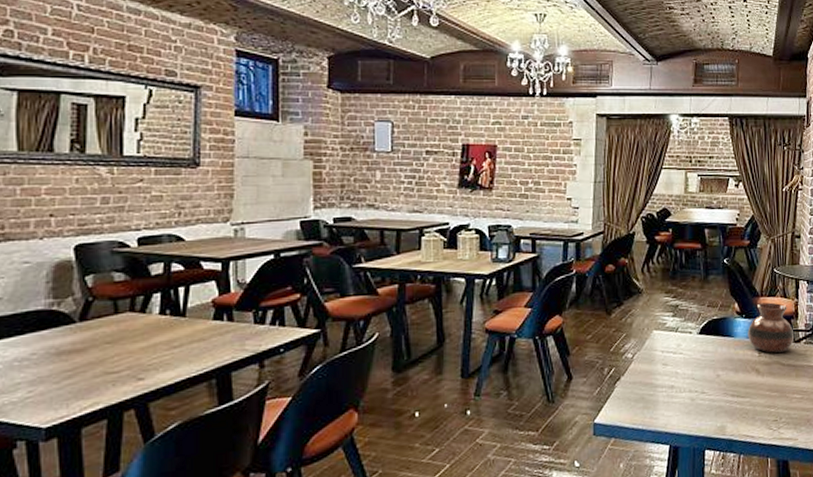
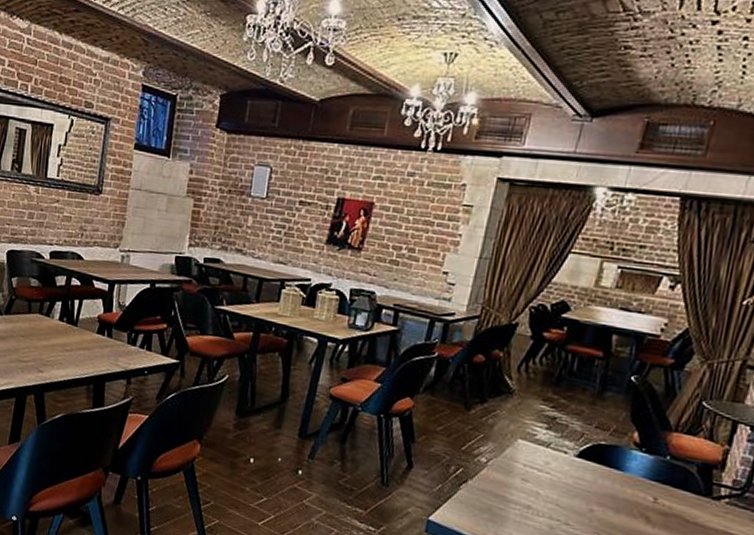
vase: present [747,302,795,353] -> none [643,439,714,507]

